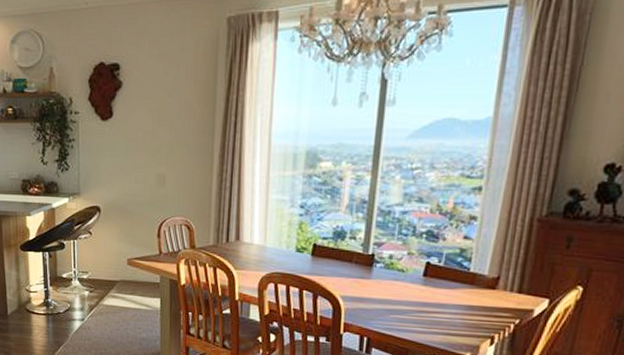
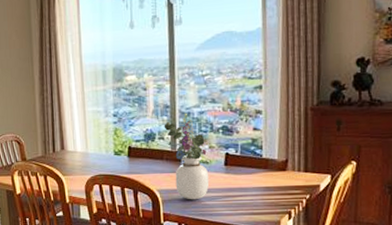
bouquet: none [357,211,408,312] -> present [164,113,210,200]

